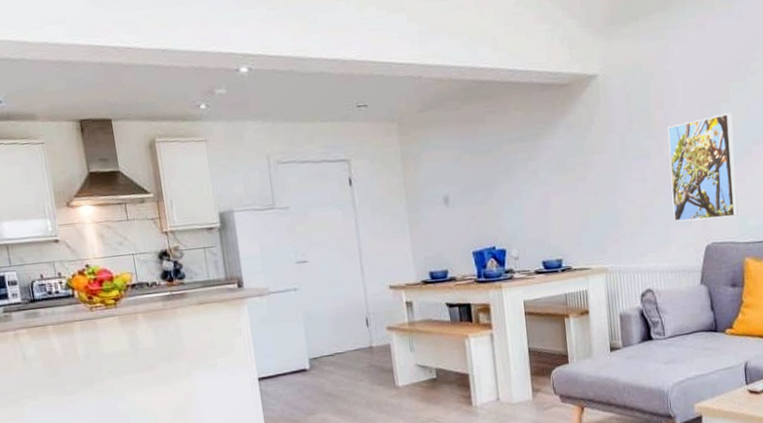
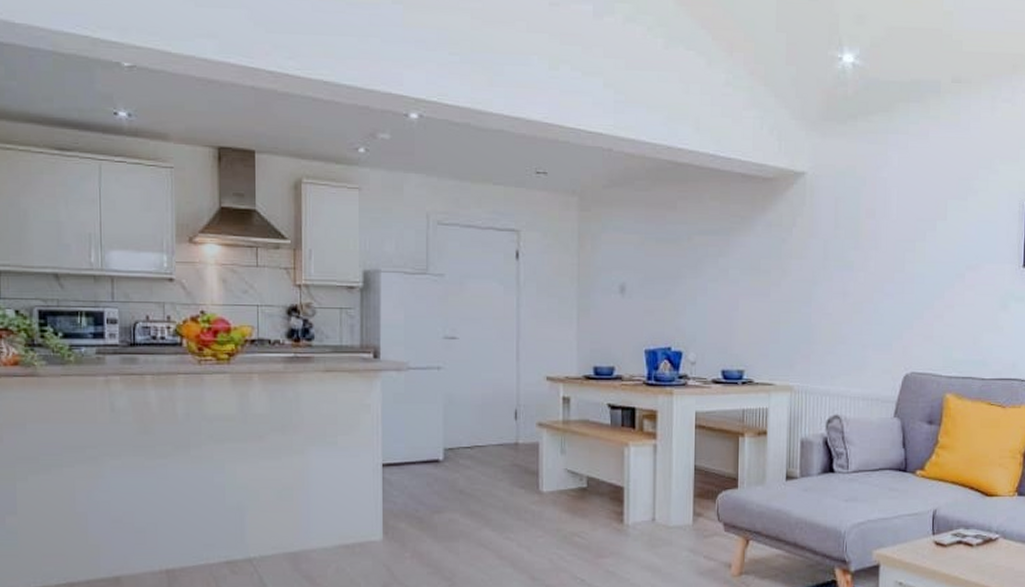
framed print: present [668,113,738,222] -> none [872,232,948,347]

